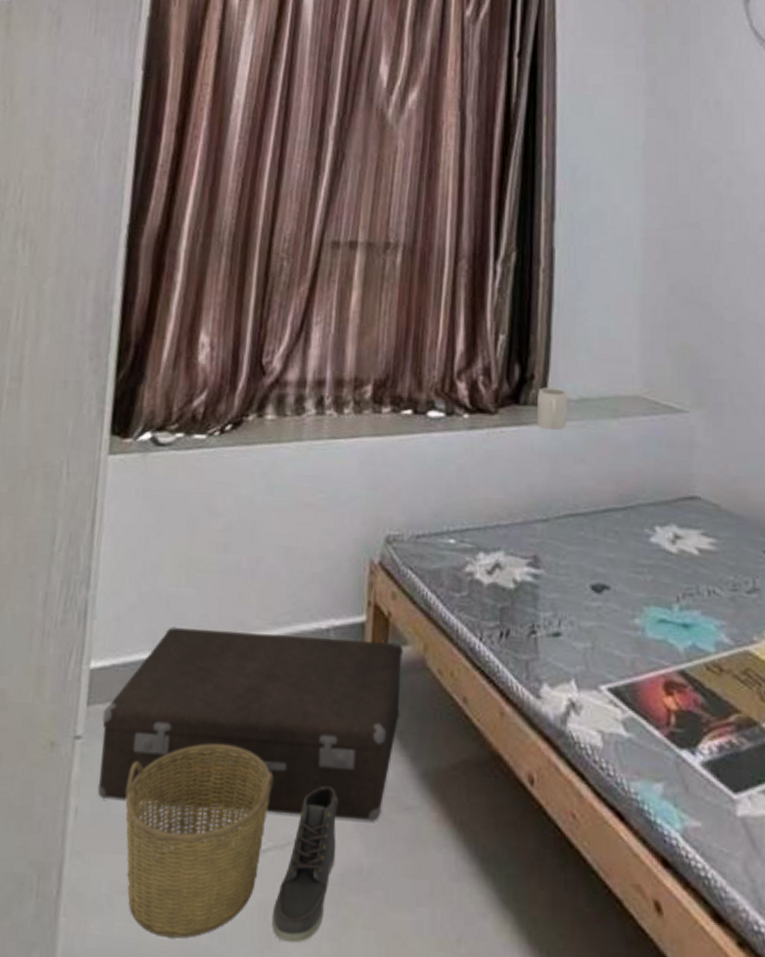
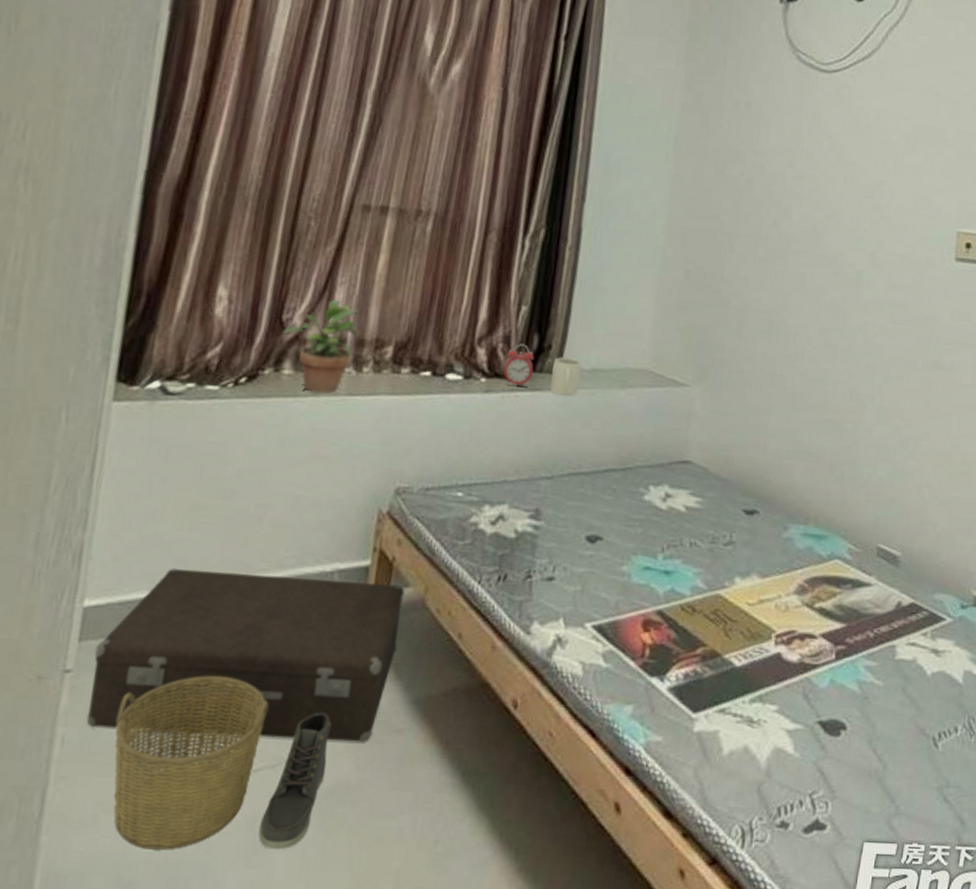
potted plant: none [264,339,337,440] -> present [283,299,359,396]
alarm clock: none [486,375,518,422] -> present [503,343,534,388]

